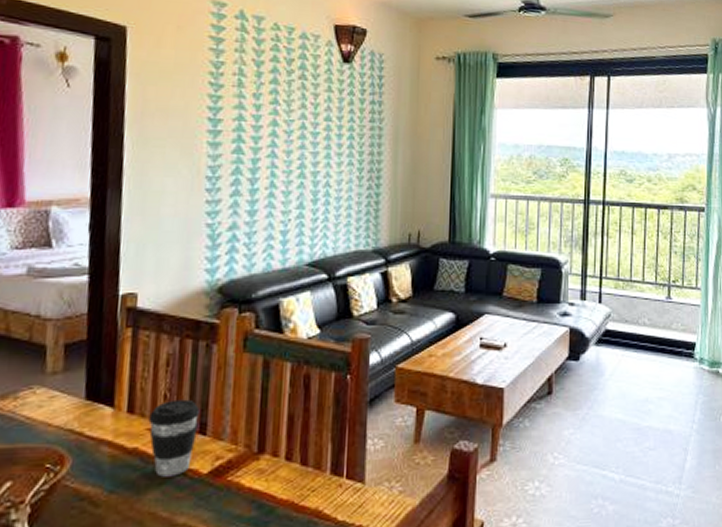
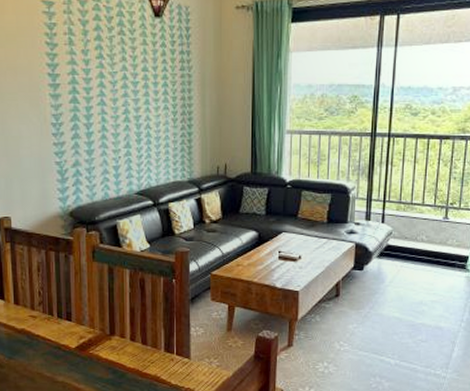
coffee cup: present [148,399,201,477] -> none [30,295,66,349]

